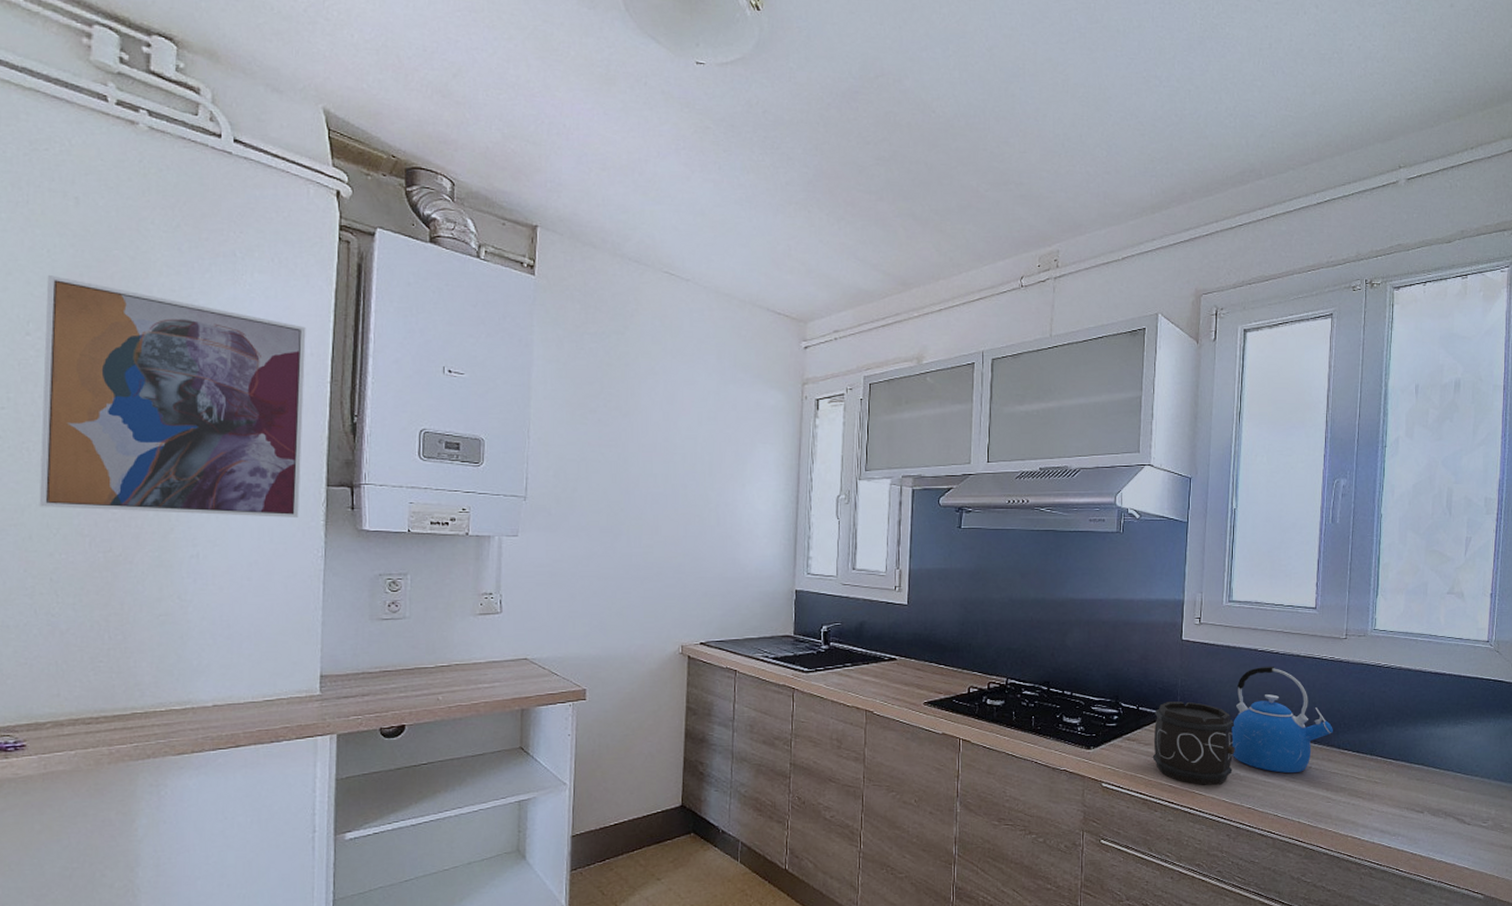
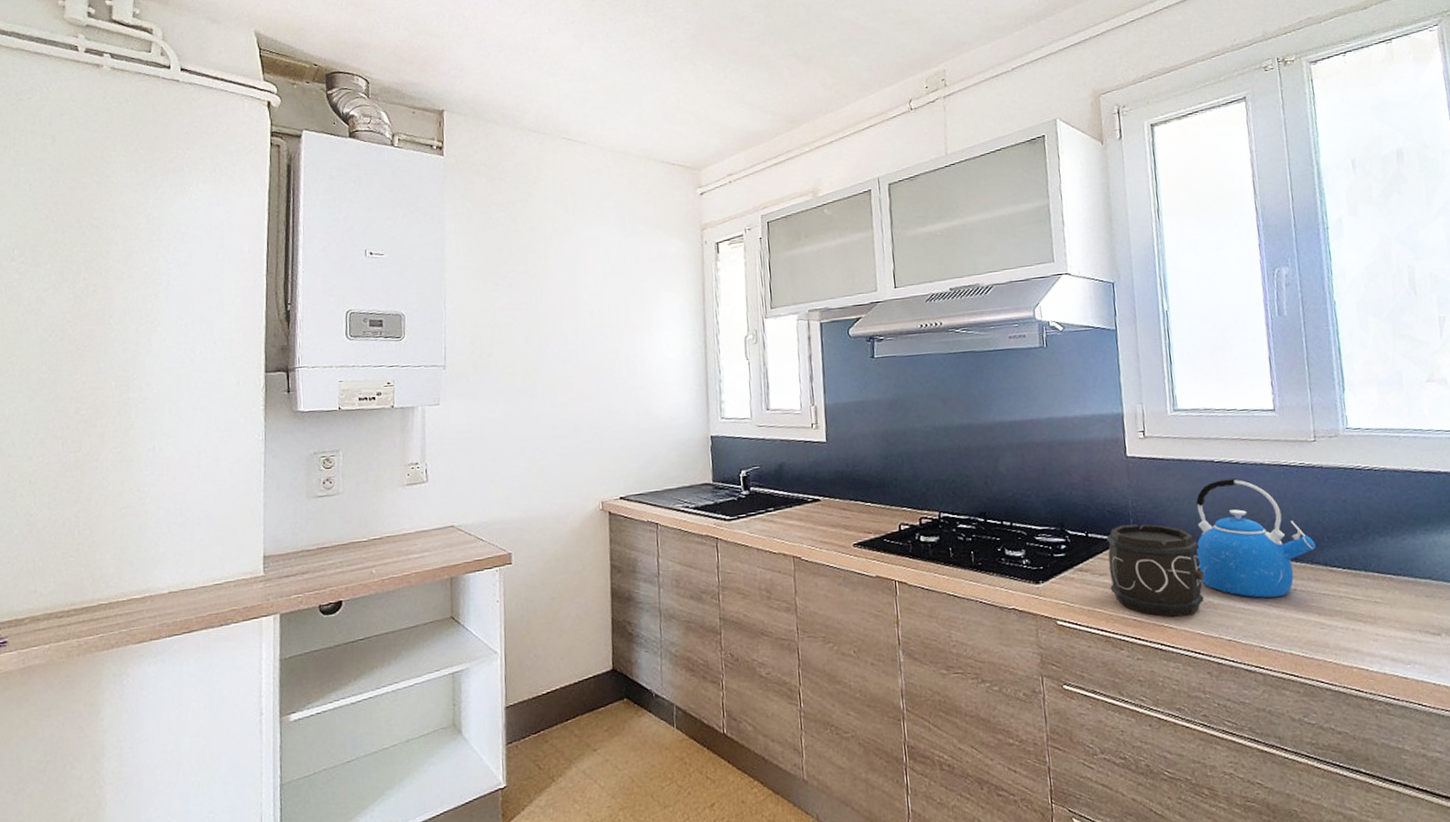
wall art: present [39,274,306,517] -> none [20,205,244,415]

